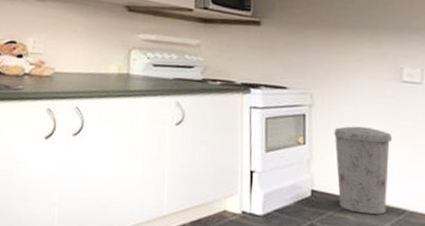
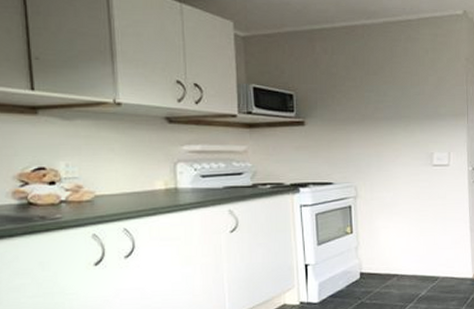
trash can: present [334,126,393,215] -> none [377,210,426,286]

